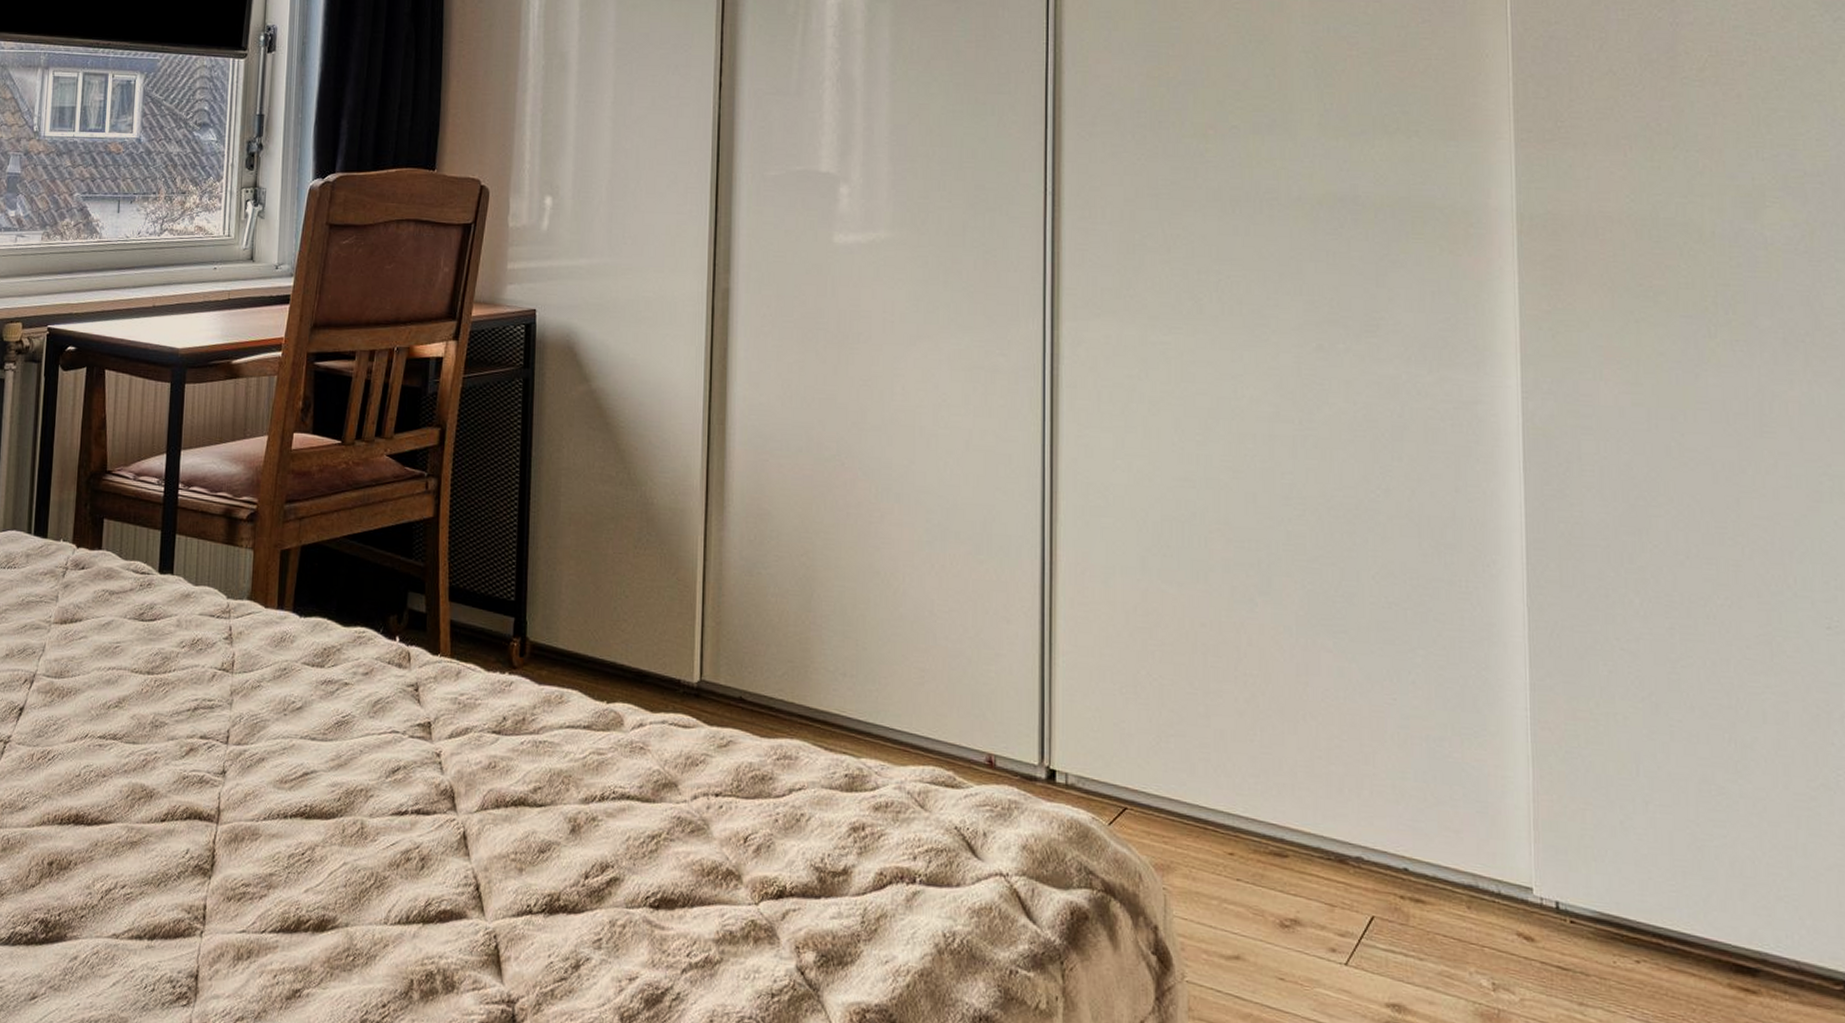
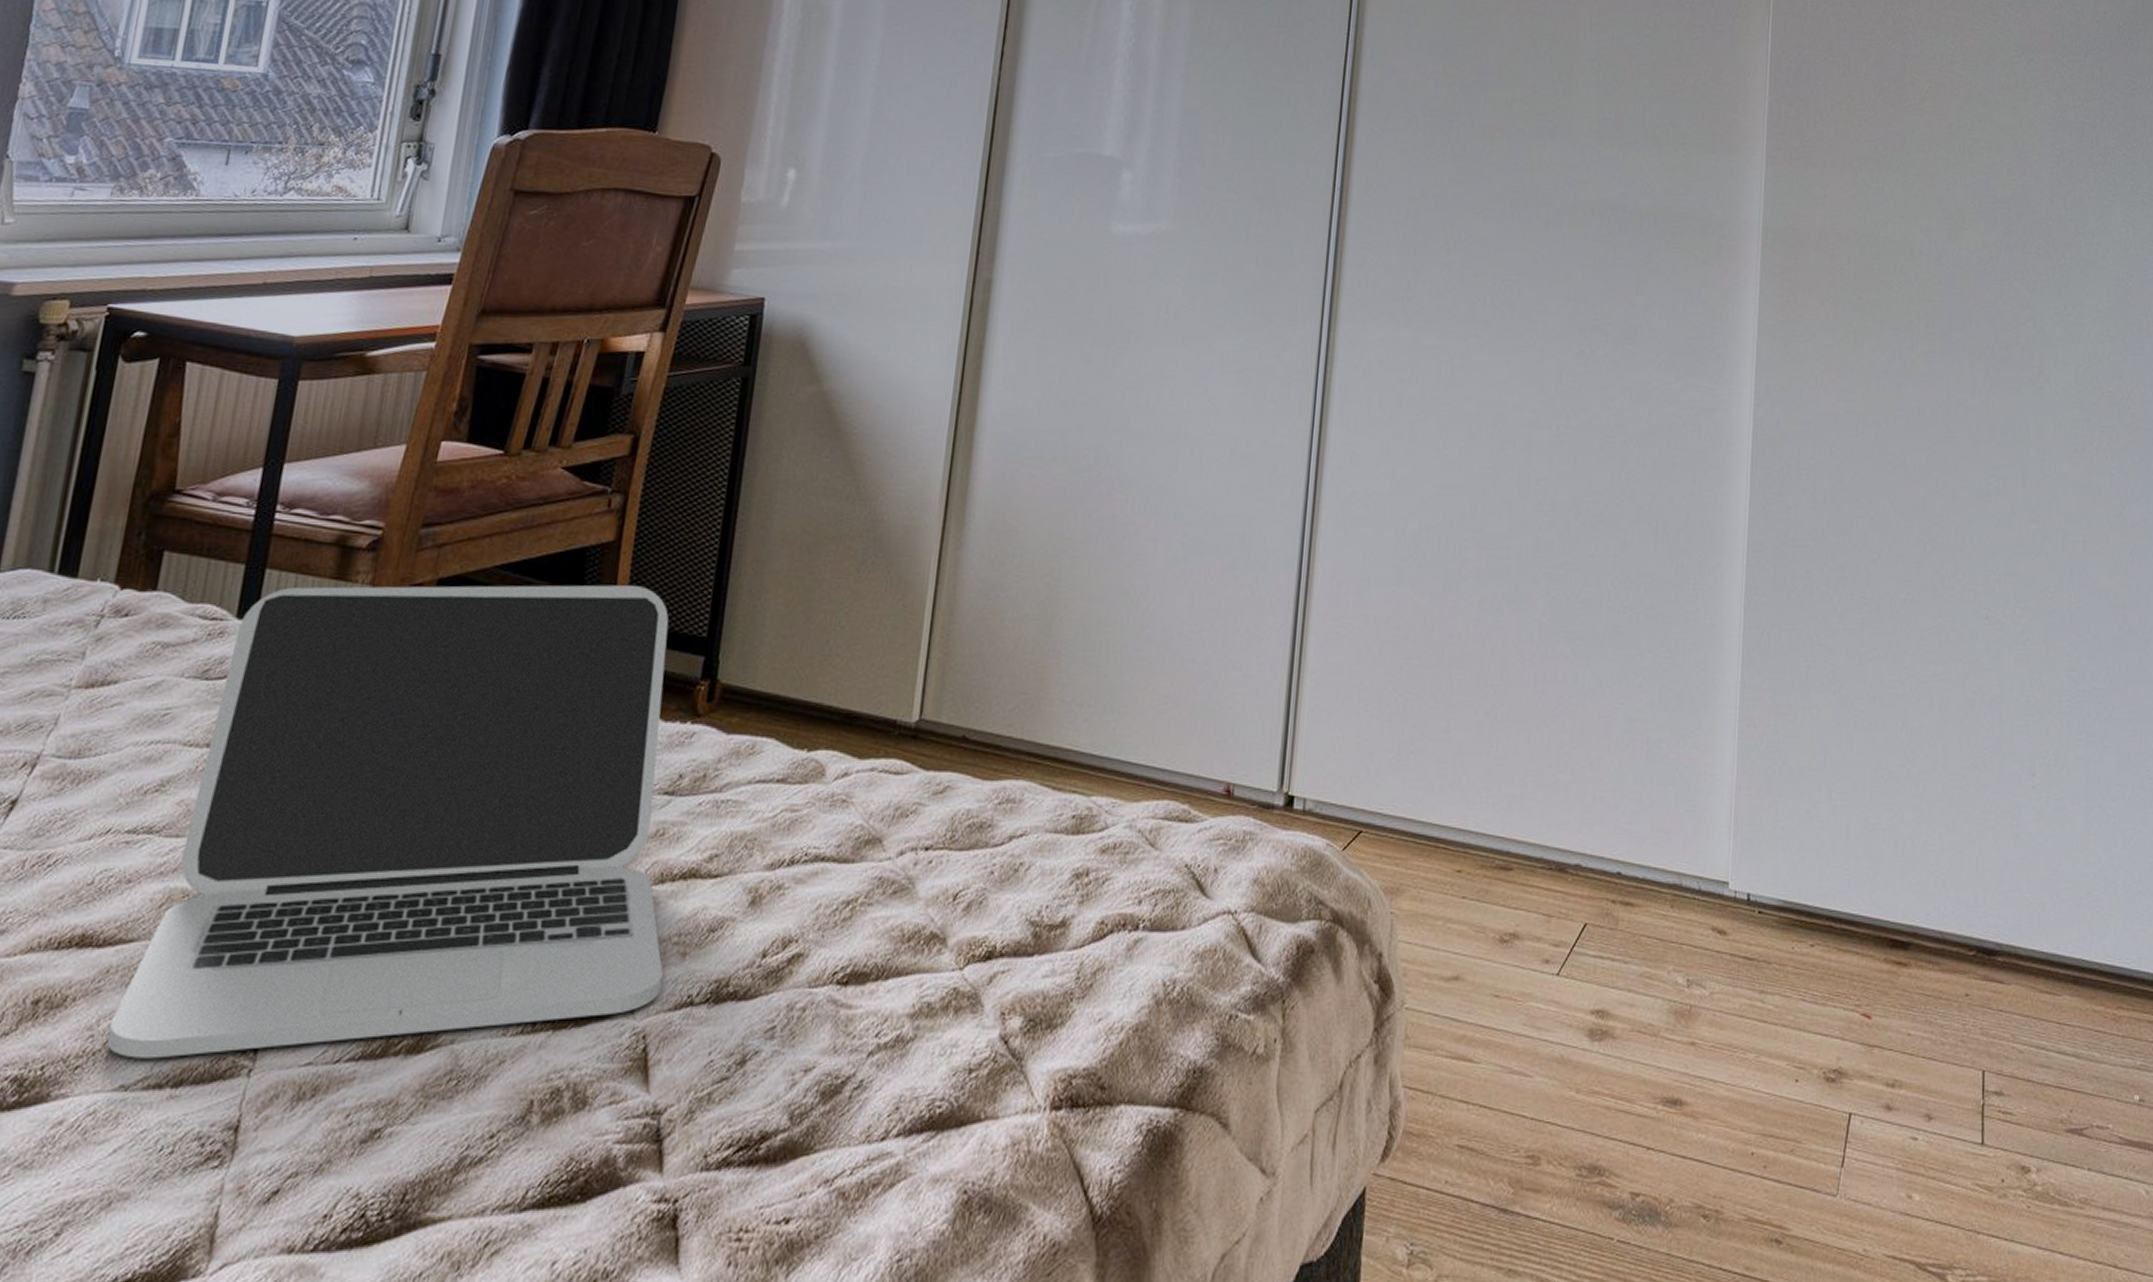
laptop: none [100,549,505,916] -> present [106,584,669,1059]

